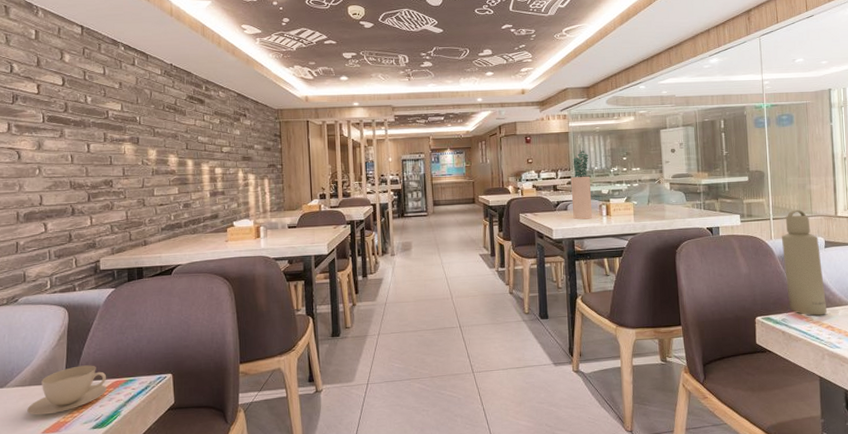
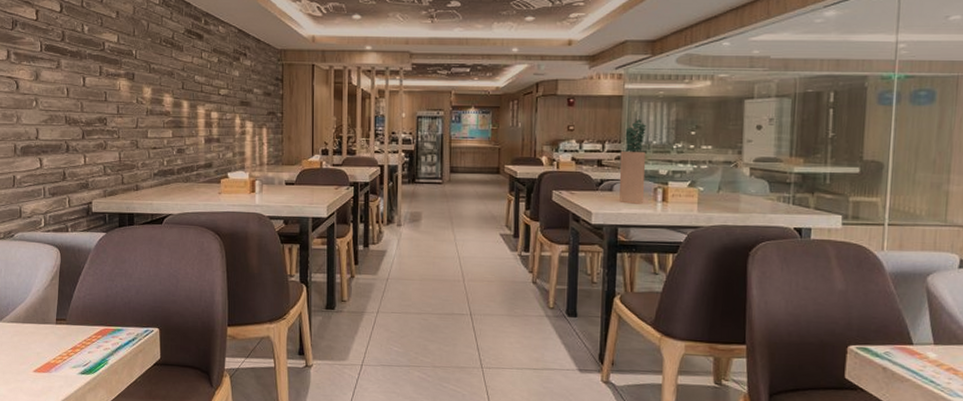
teacup: present [27,365,107,415] -> none [21,308,96,354]
bottle: present [781,210,827,316] -> none [896,215,951,354]

